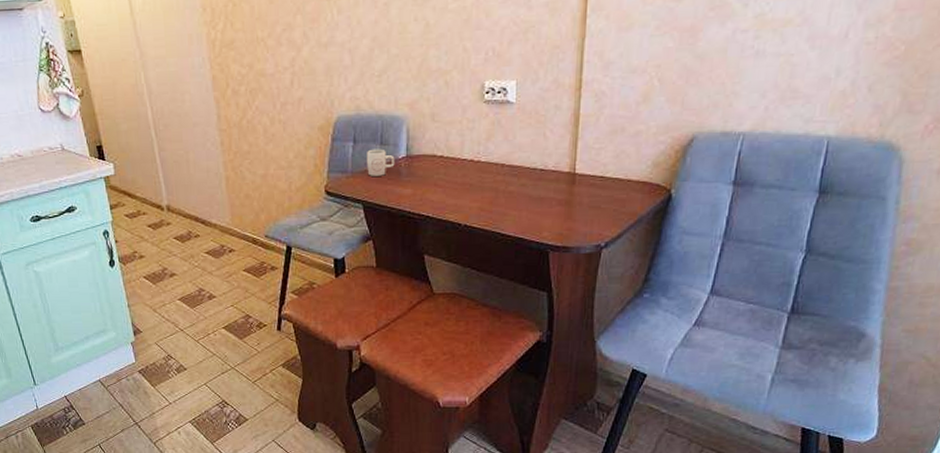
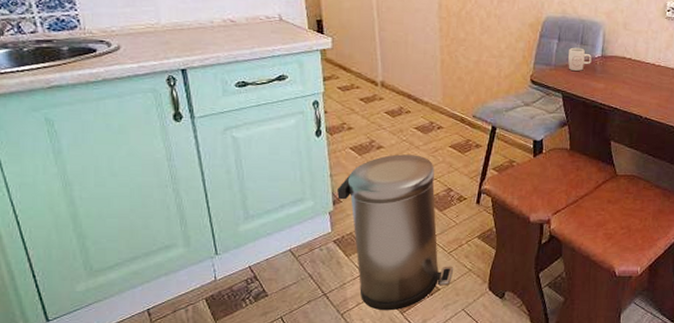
pedal bin: none [136,281,260,440] -> present [337,154,454,311]

